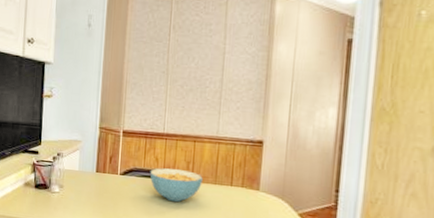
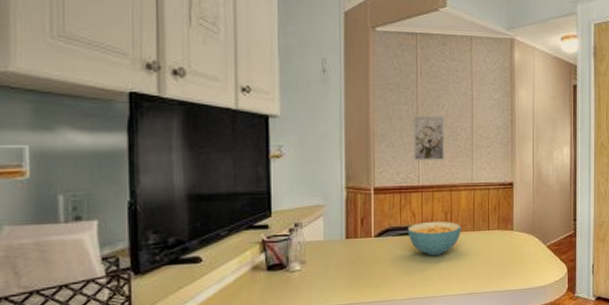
wall art: none [161,67,194,111] -> present [412,115,445,162]

